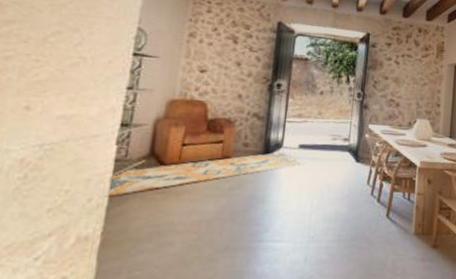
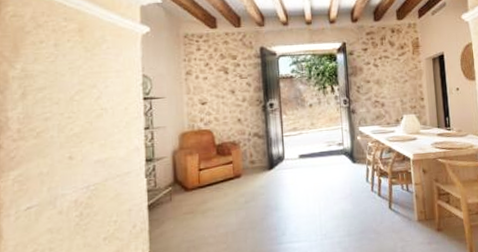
rug: present [105,152,308,197] -> none [146,164,310,223]

